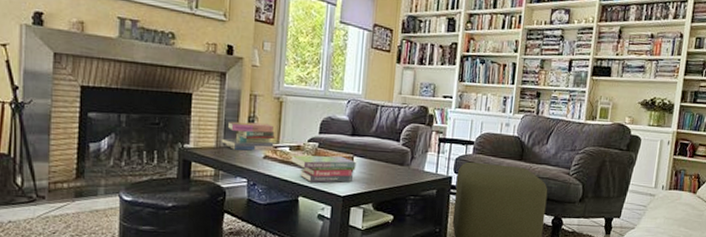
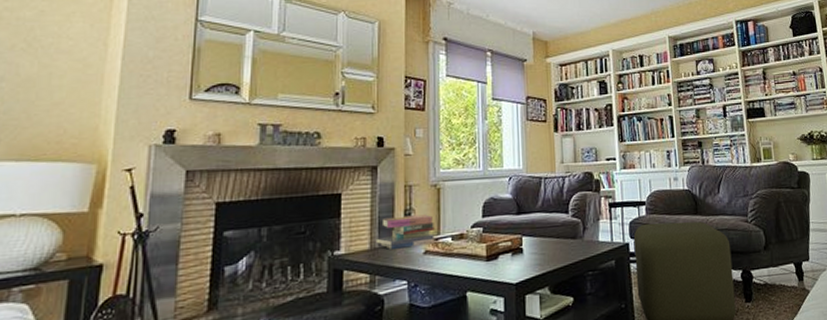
books: present [291,155,356,183] -> none [455,238,526,273]

